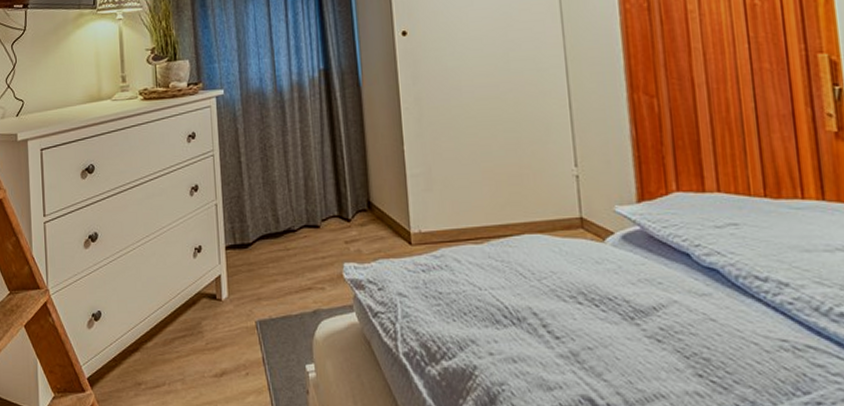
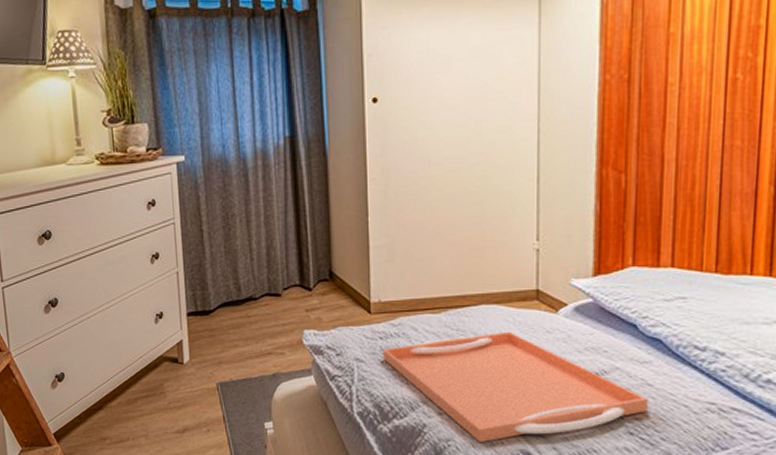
serving tray: none [427,262,715,386] -> present [383,331,648,442]

